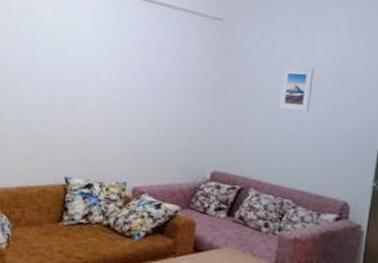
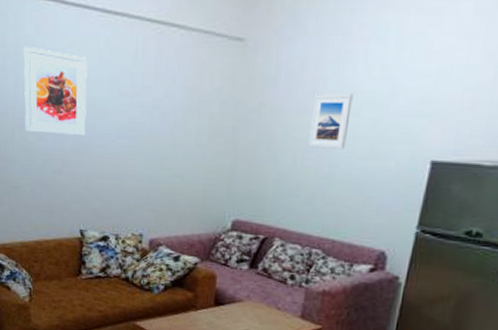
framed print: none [19,12,85,92] -> present [23,46,88,136]

